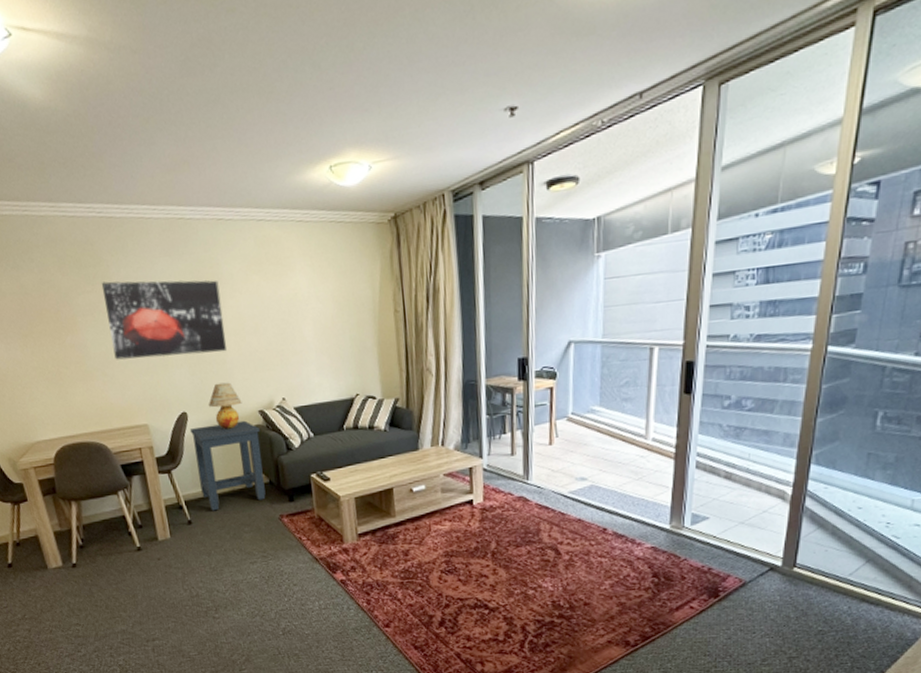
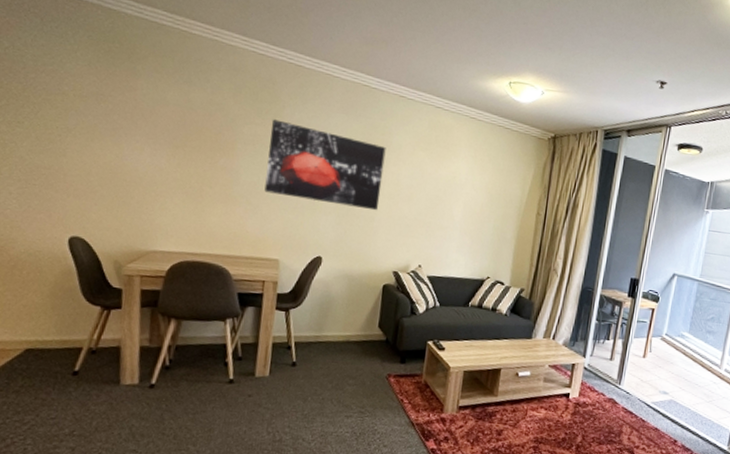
side table: present [189,420,266,511] -> none [315,273,390,358]
table lamp: present [208,382,242,429] -> none [345,237,379,283]

